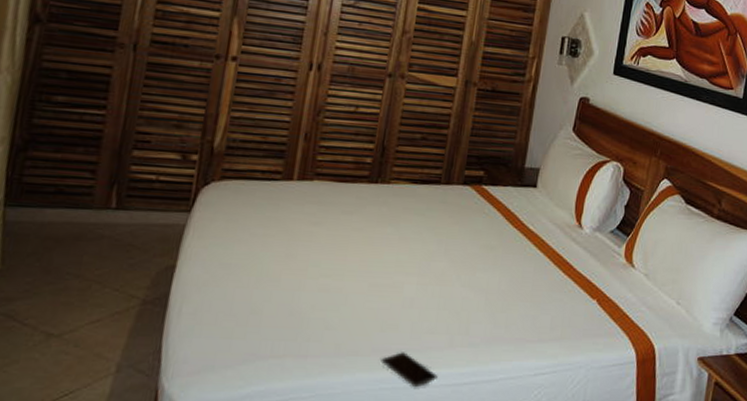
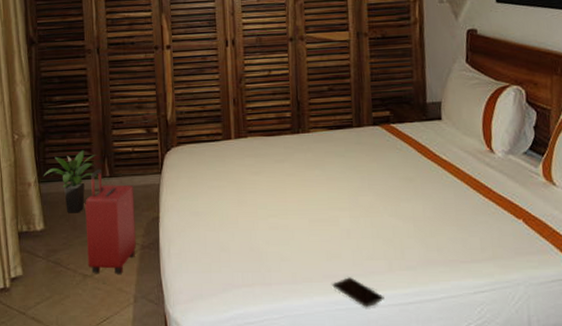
potted plant: none [13,170,102,252] -> present [43,150,99,213]
suitcase: none [56,196,148,335] -> present [85,168,136,274]

